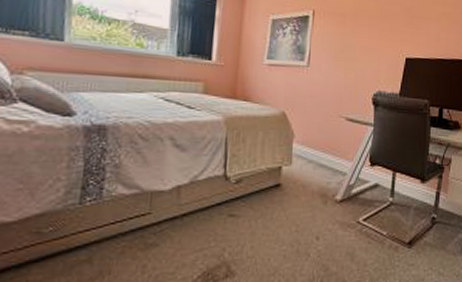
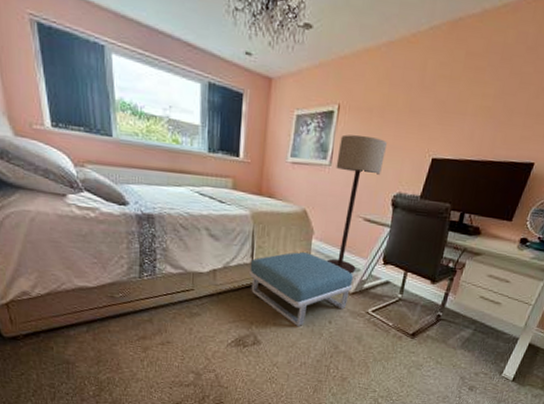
footstool: none [221,158,340,248] -> present [249,252,354,327]
floor lamp: none [310,37,363,179] -> present [326,134,388,274]

